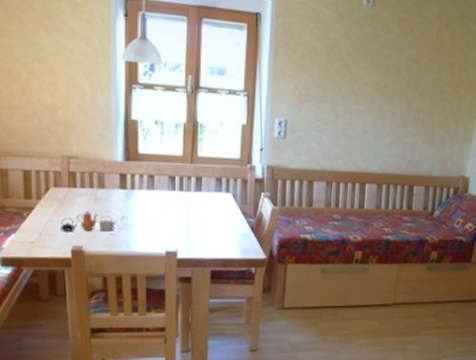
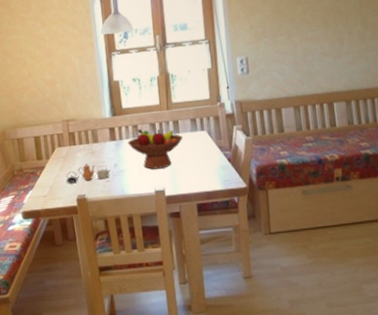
fruit bowl: none [139,180,205,228] -> present [127,129,183,170]

